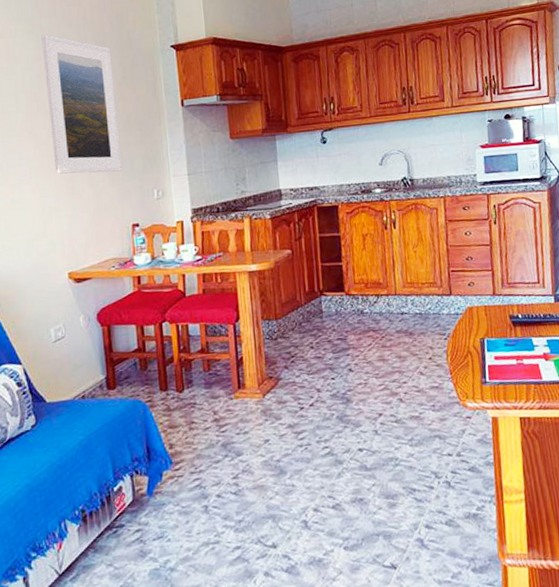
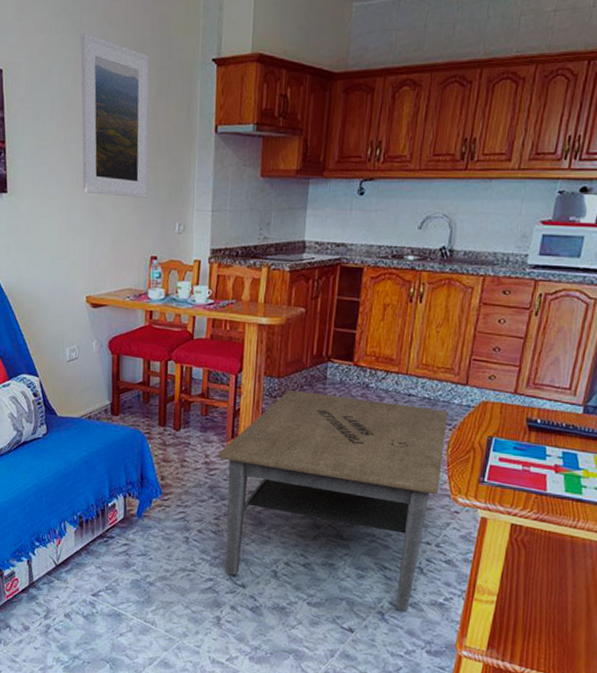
coffee table: none [227,321,448,537] -> present [218,389,447,611]

